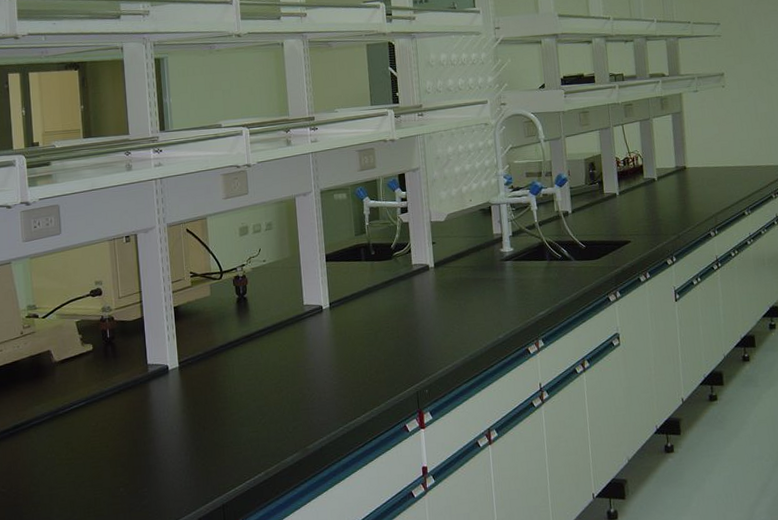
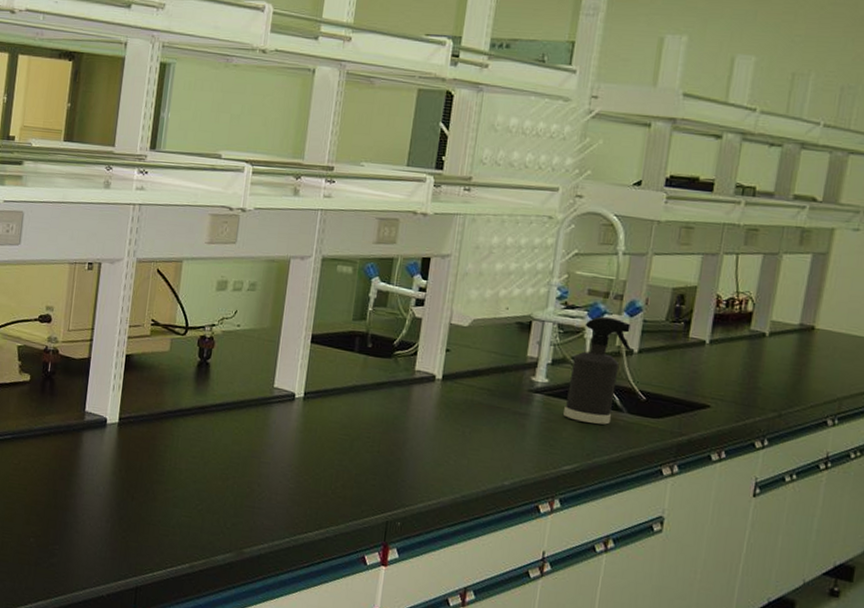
spray bottle: none [527,190,566,275] -> present [563,316,631,425]

